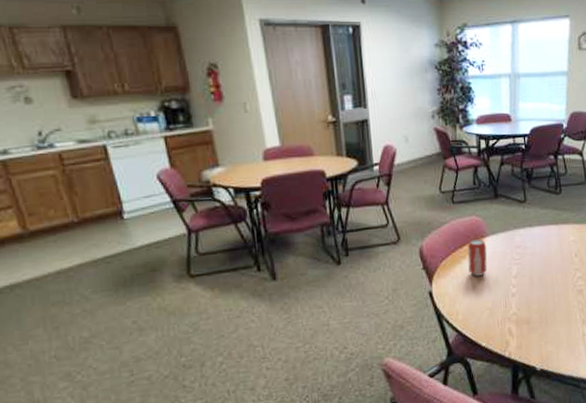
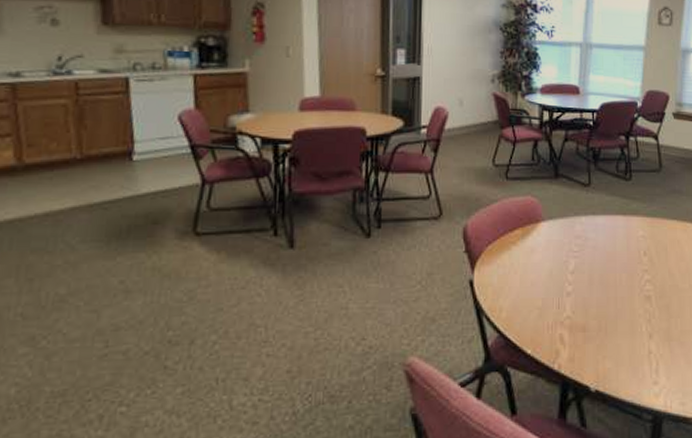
beverage can: present [467,239,488,276] -> none [518,223,542,267]

